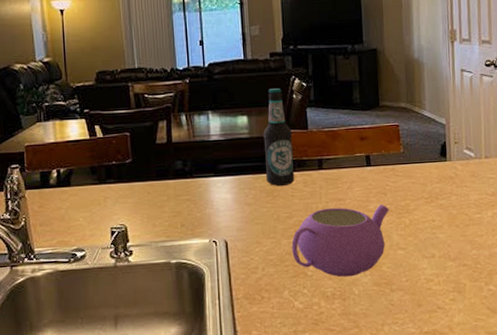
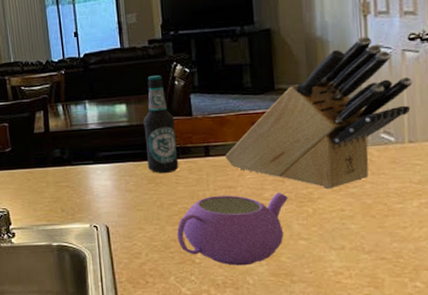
knife block: none [336,60,489,201] -> present [224,36,413,189]

